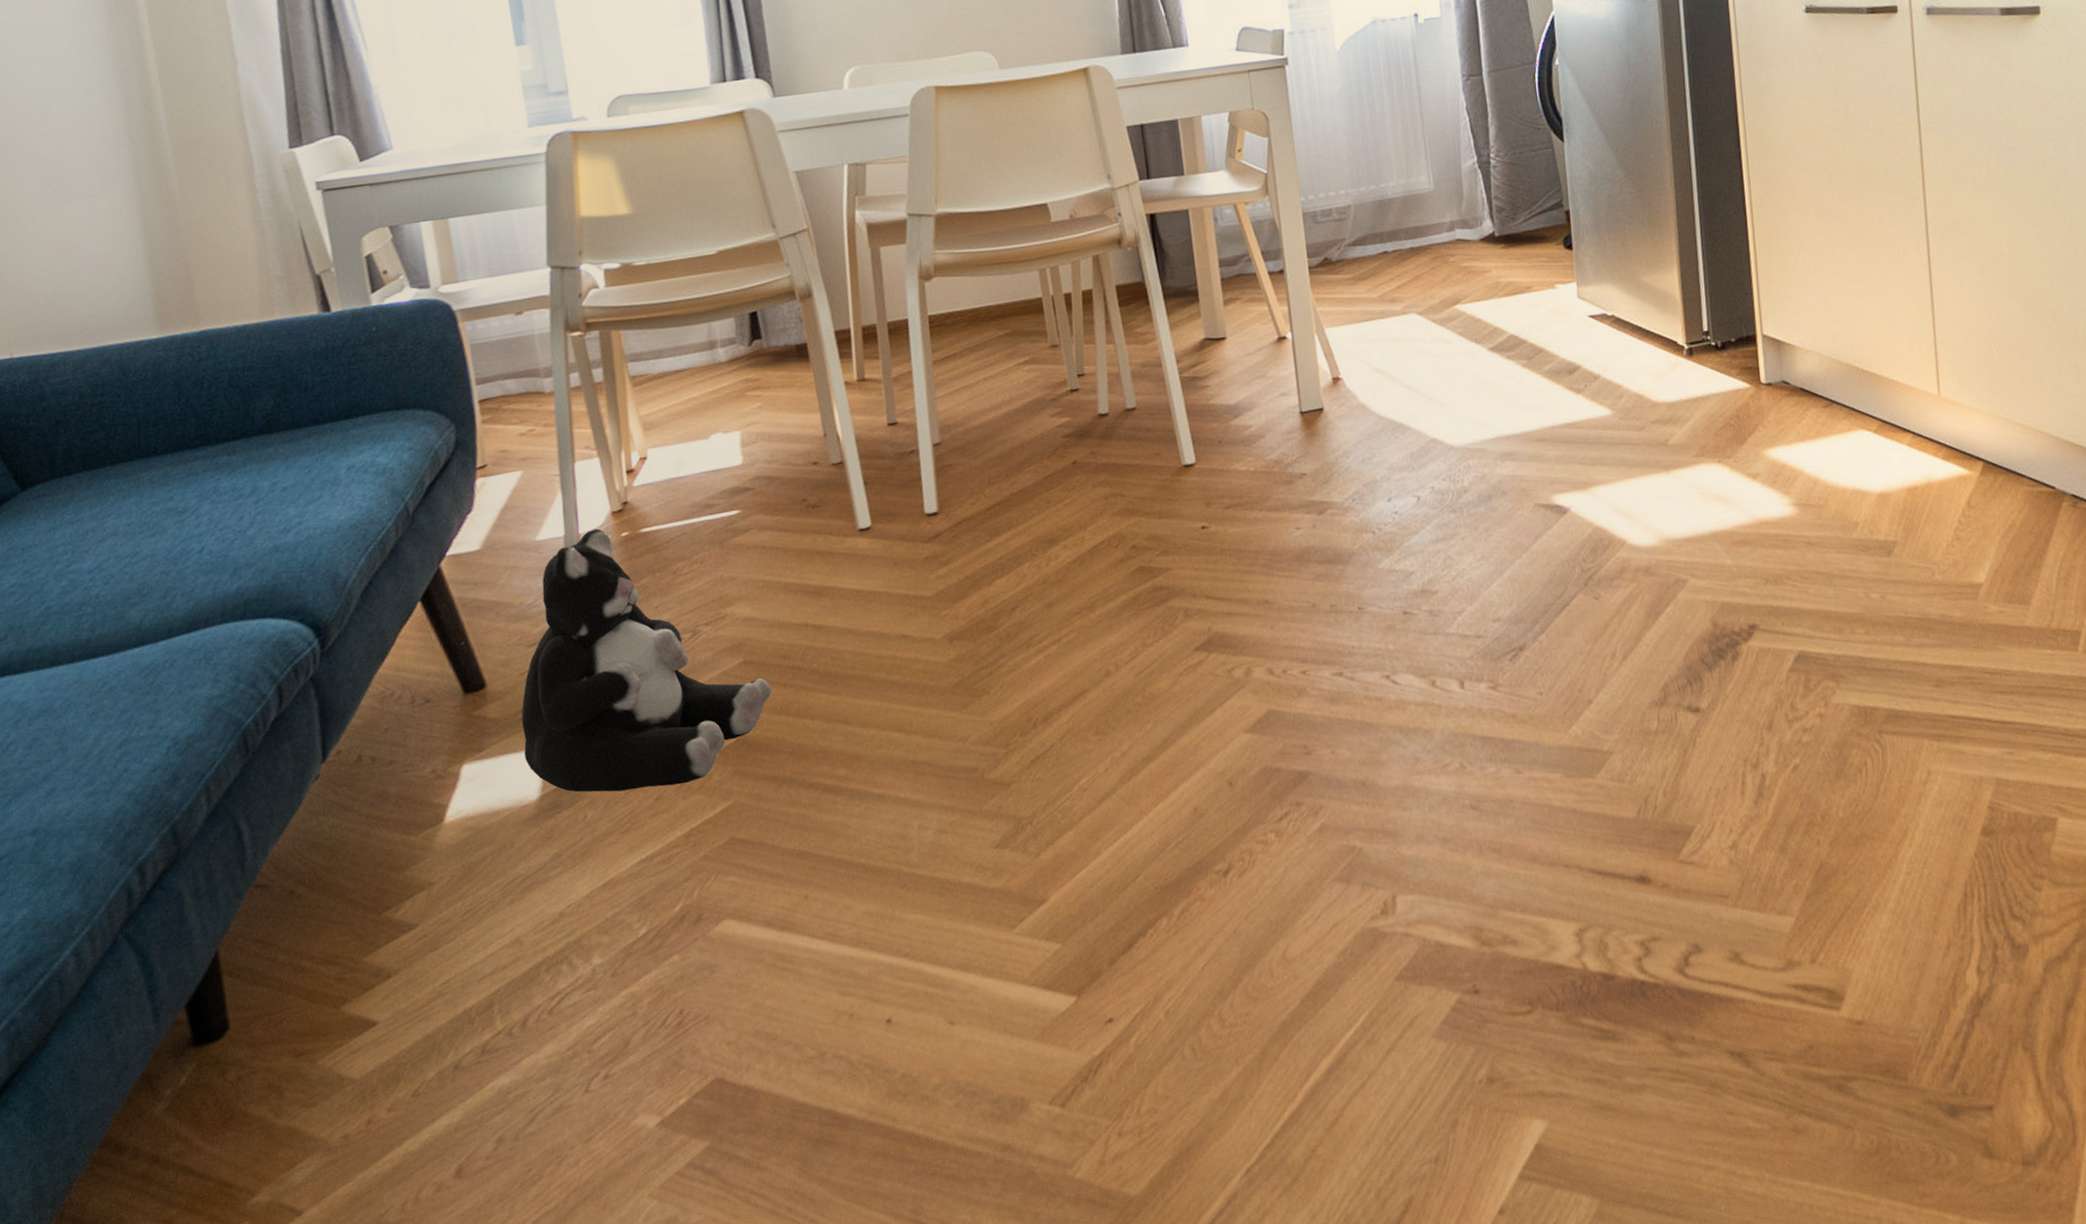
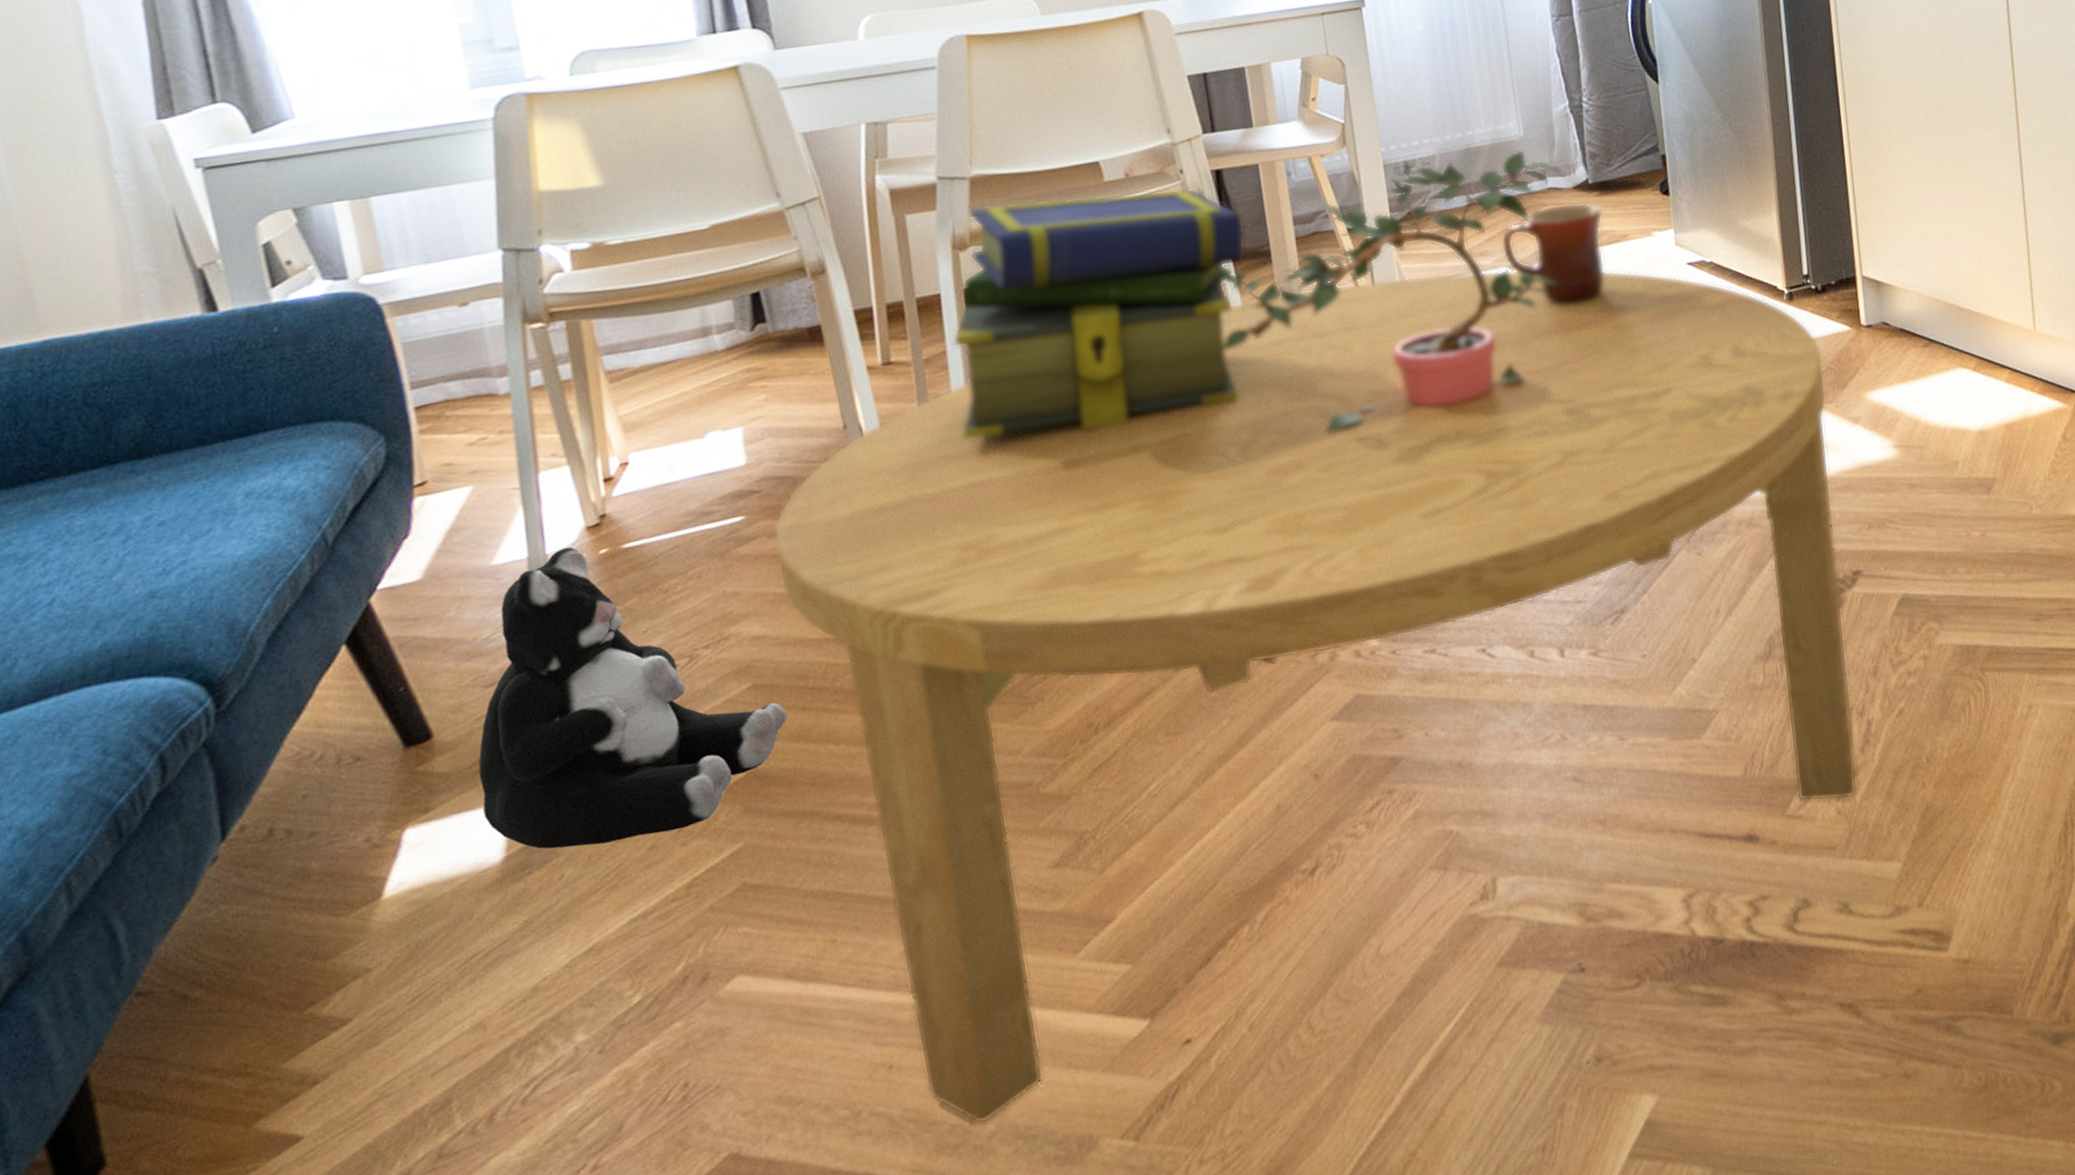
coffee table: none [763,316,1751,1076] -> present [773,270,1858,1124]
stack of books: none [917,230,1175,452] -> present [952,188,1245,439]
potted plant: none [1150,202,1466,463] -> present [1218,150,1559,433]
mug: none [1410,254,1510,351] -> present [1501,202,1606,304]

